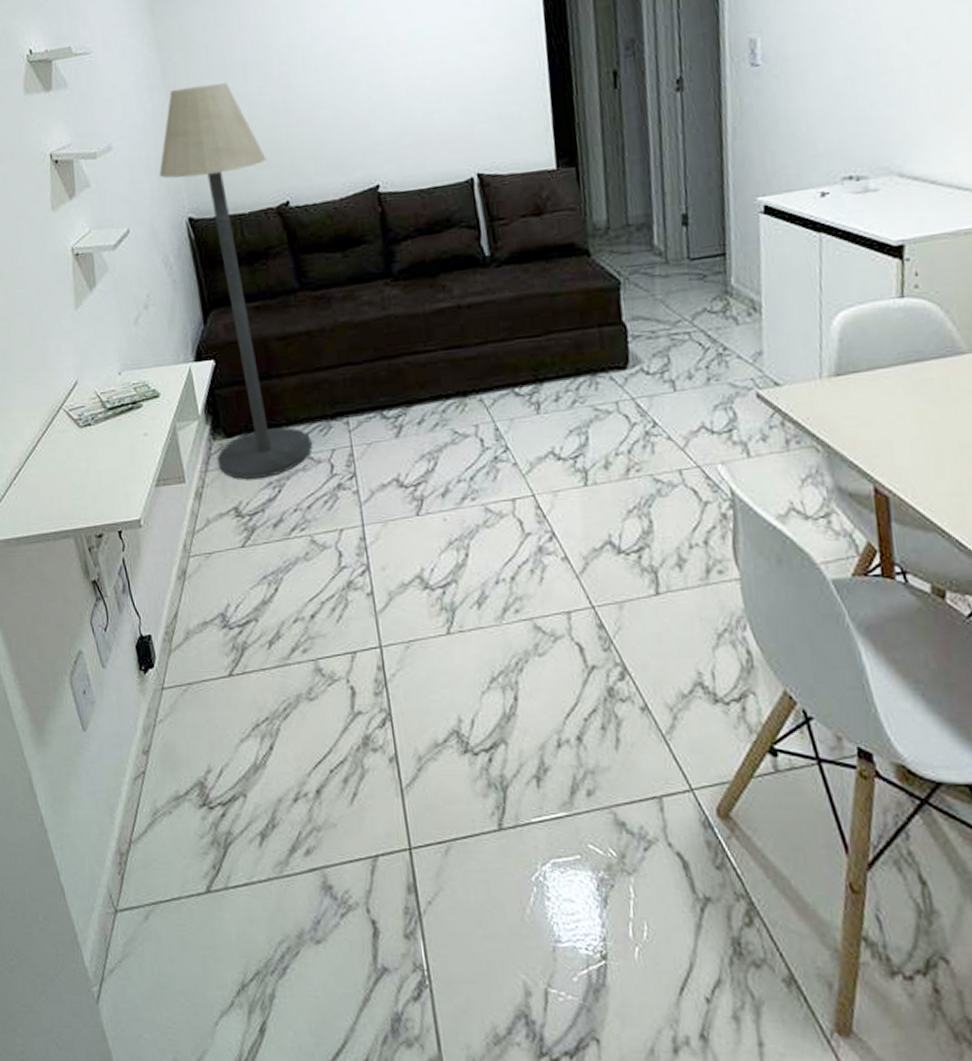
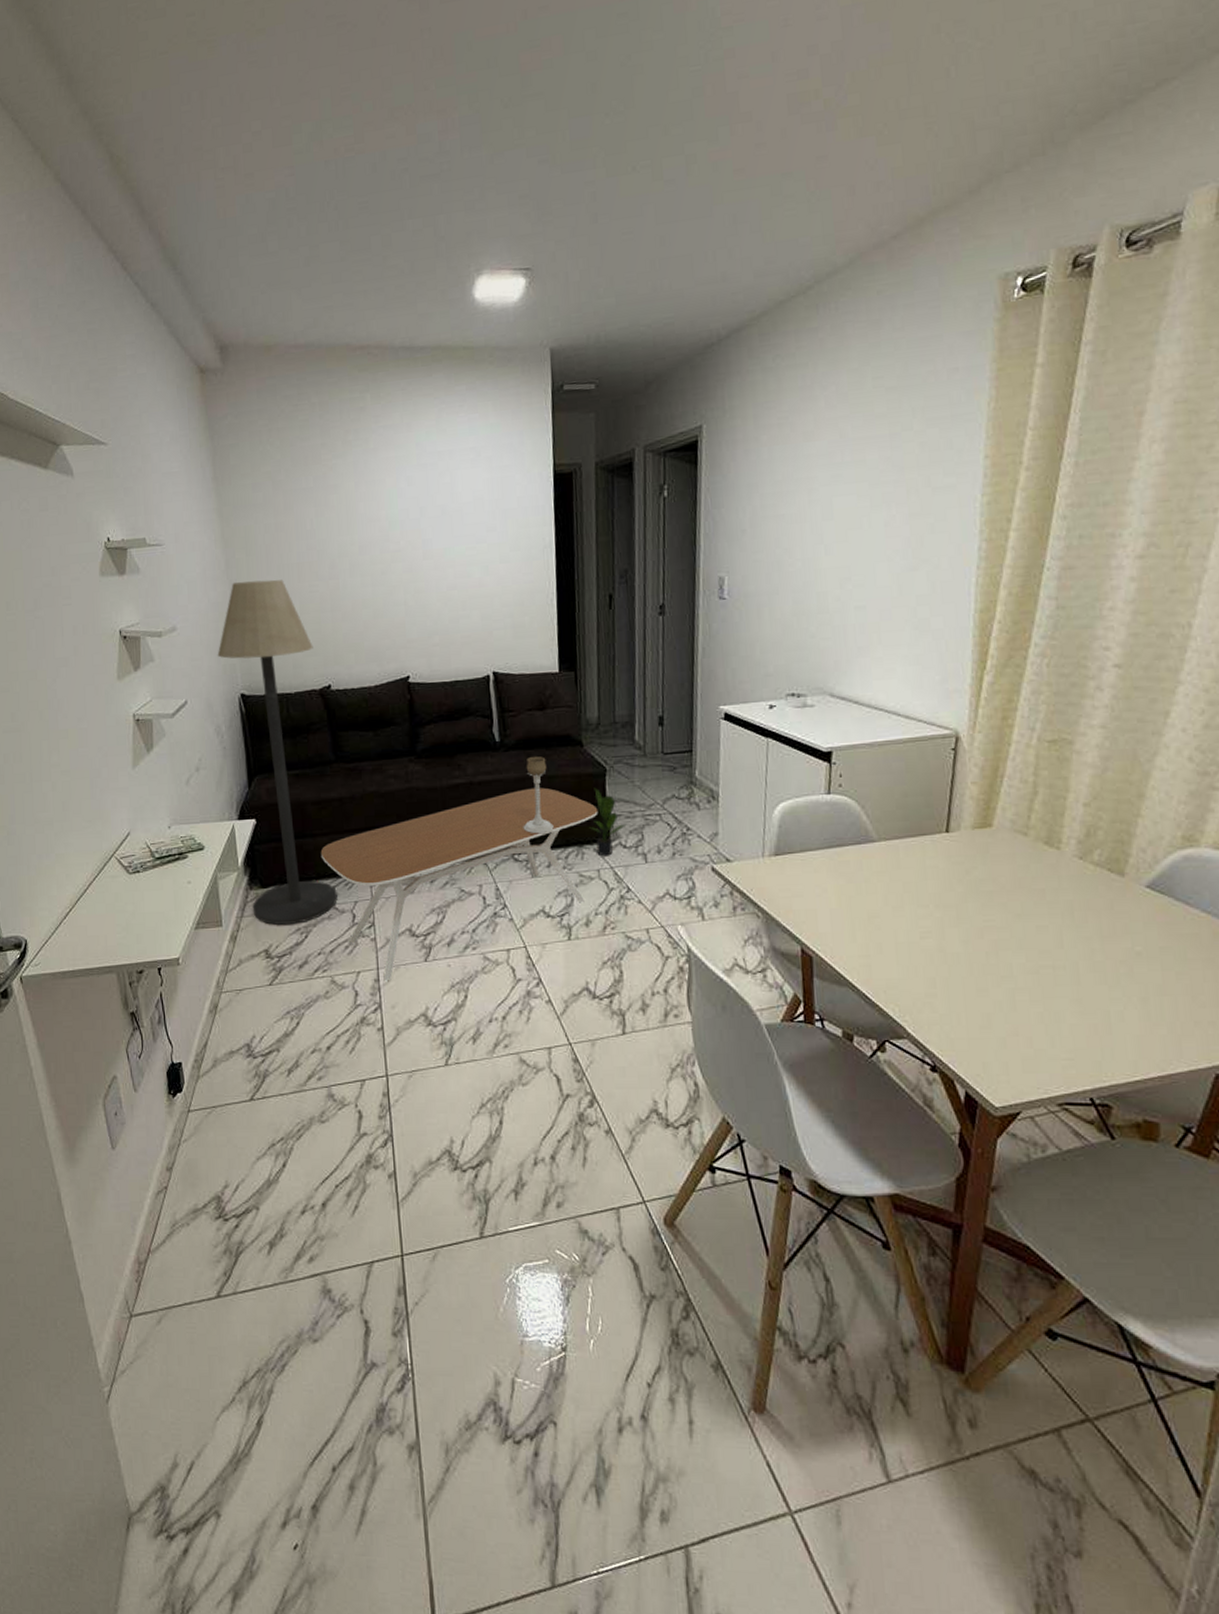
coffee table: none [289,307,613,540] -> present [320,787,598,981]
candle holder: none [523,271,560,363] -> present [523,756,554,834]
potted plant: none [603,304,648,386] -> present [589,787,627,857]

